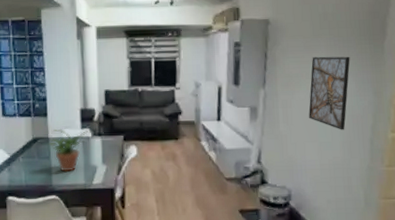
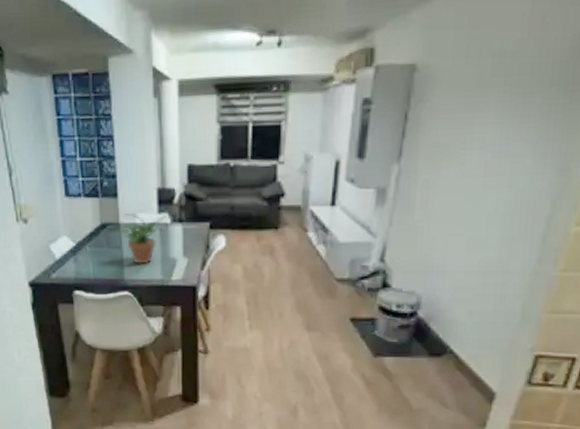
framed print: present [309,56,350,130] -> none [458,117,531,221]

